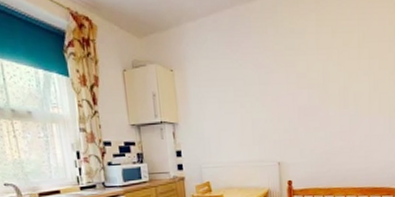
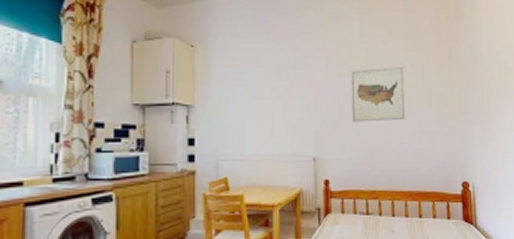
wall art: none [308,75,358,130] -> present [350,66,405,122]

